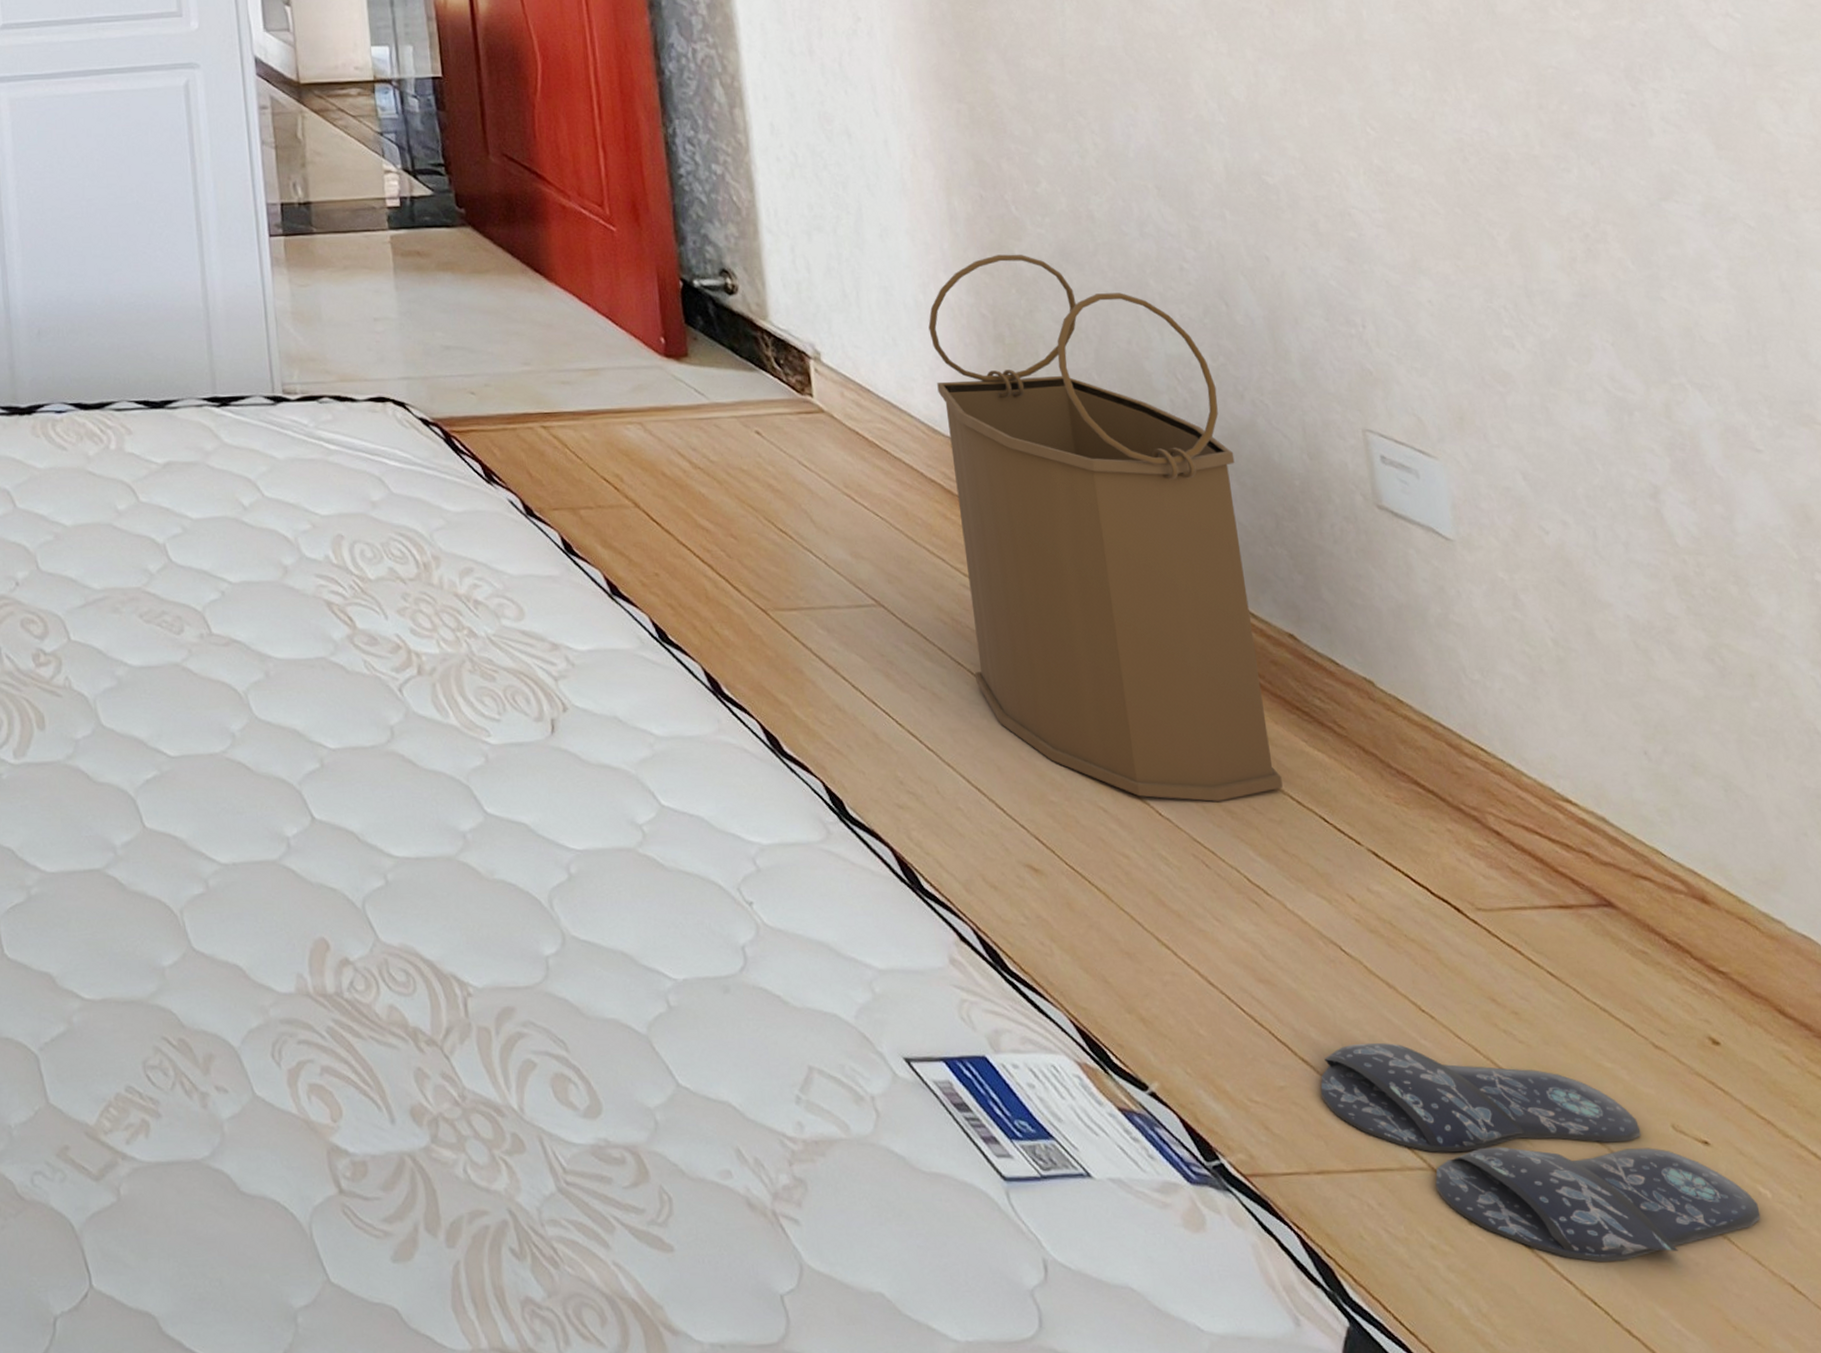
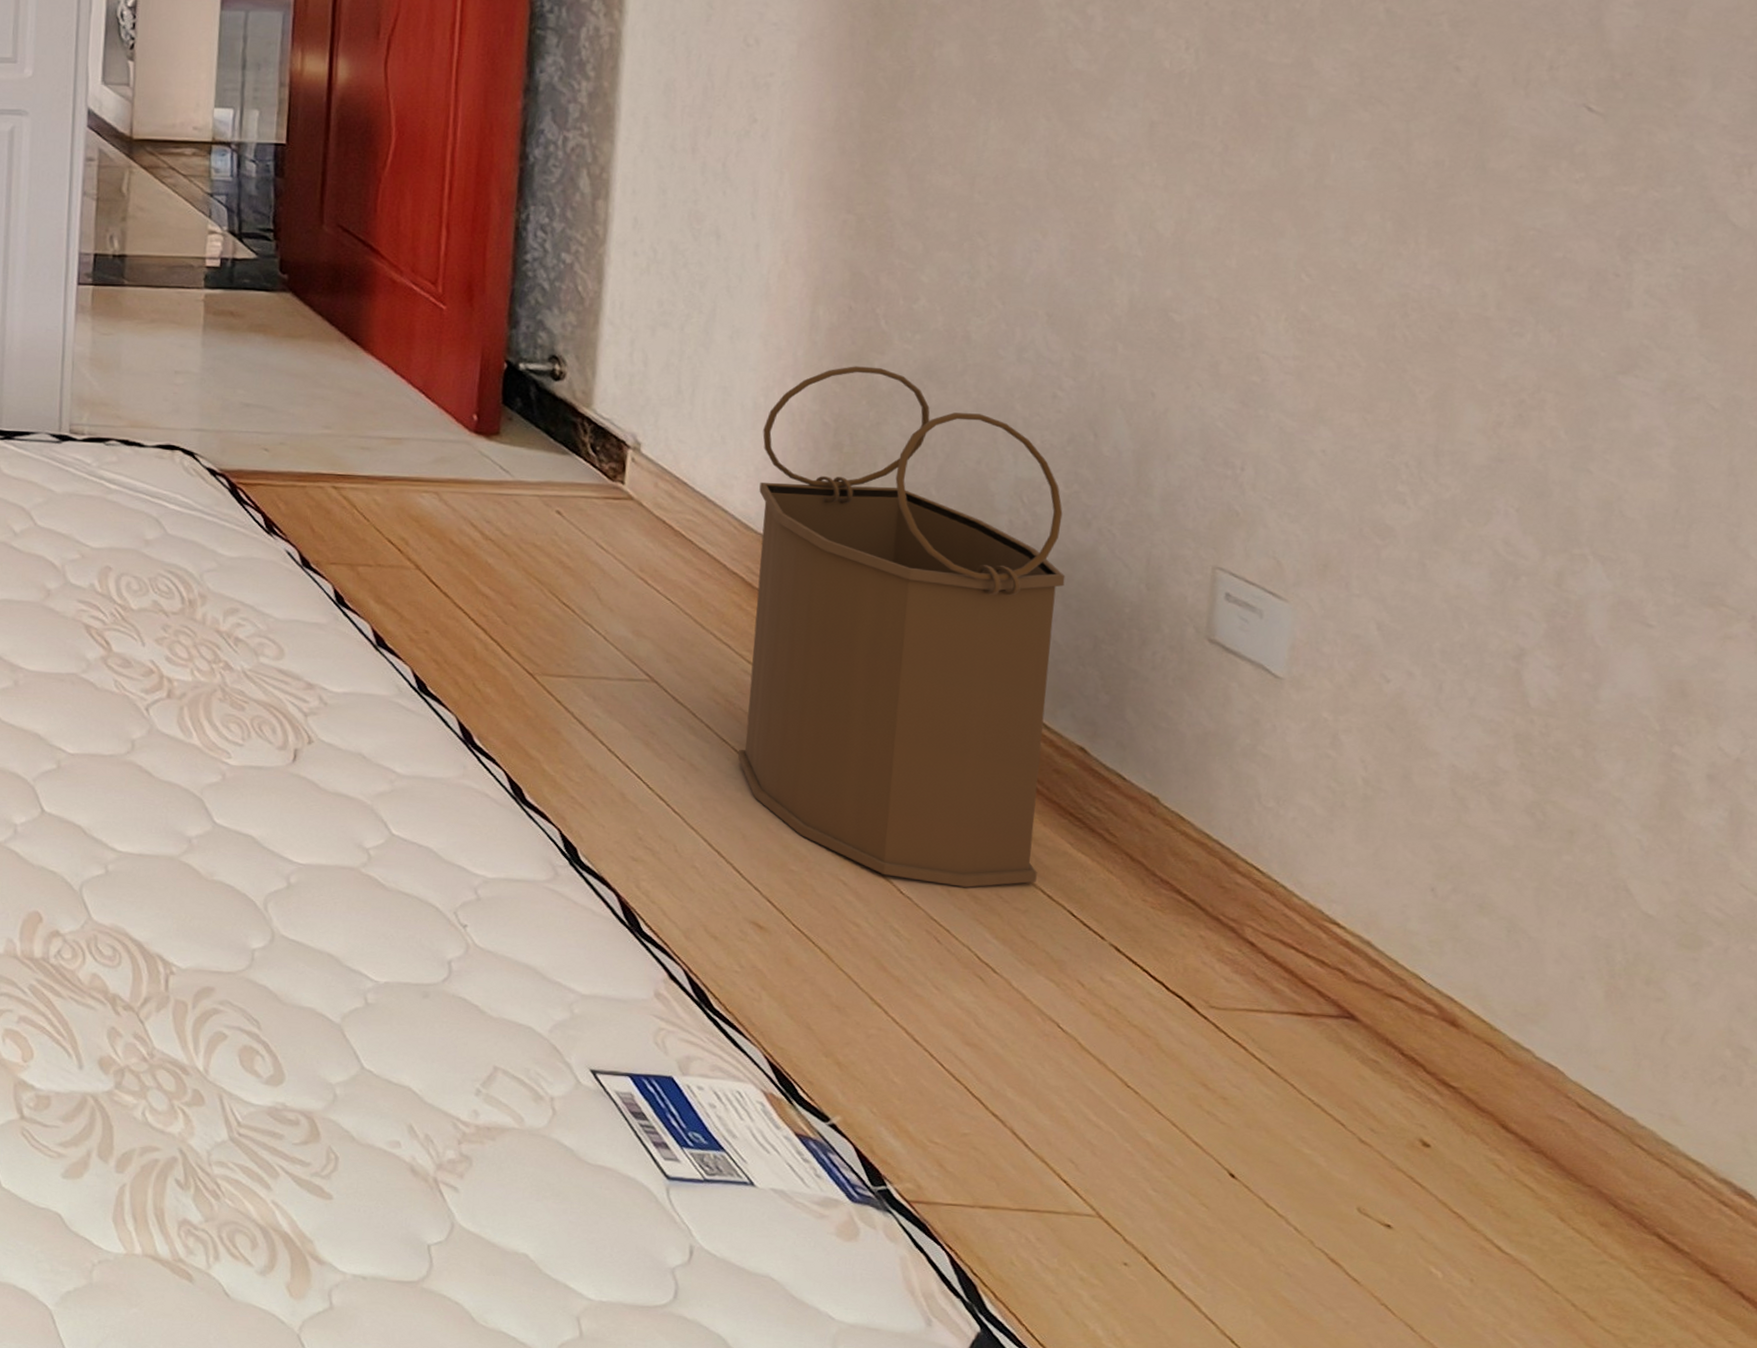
slippers: present [1320,1042,1761,1262] -> none [1004,1106,1426,1311]

